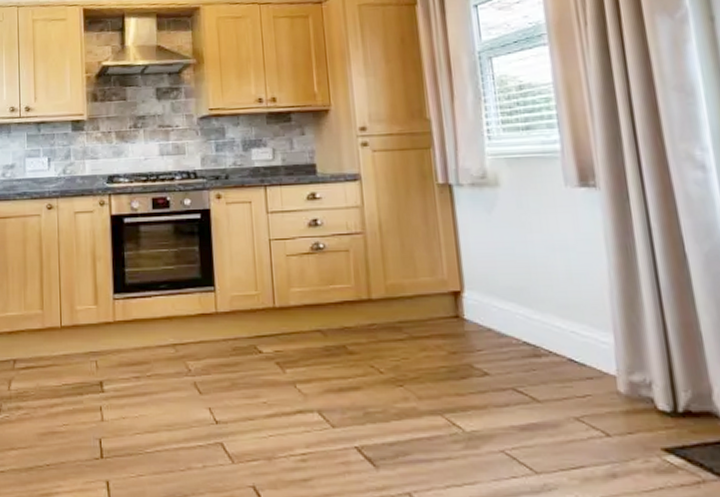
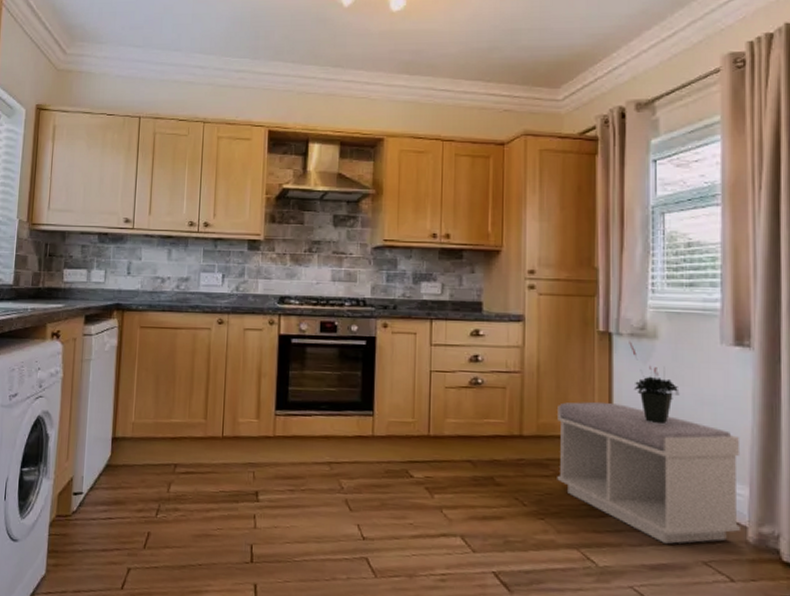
bench: none [404,256,609,401] -> present [557,401,741,544]
potted plant: none [470,191,529,274] -> present [629,341,680,423]

